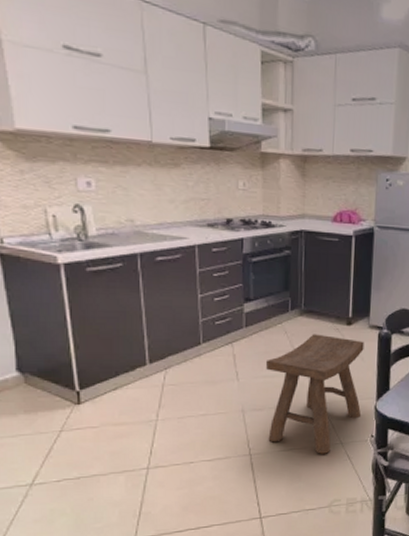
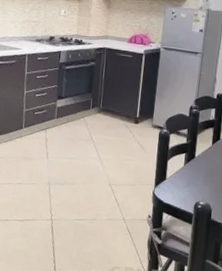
stool: present [266,334,364,454] -> none [66,128,148,227]

